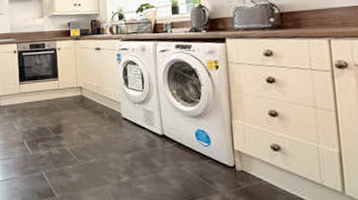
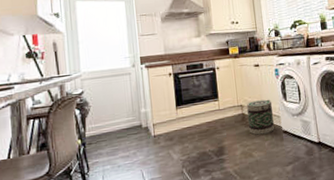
basket: none [86,84,113,118] -> present [247,99,274,135]

